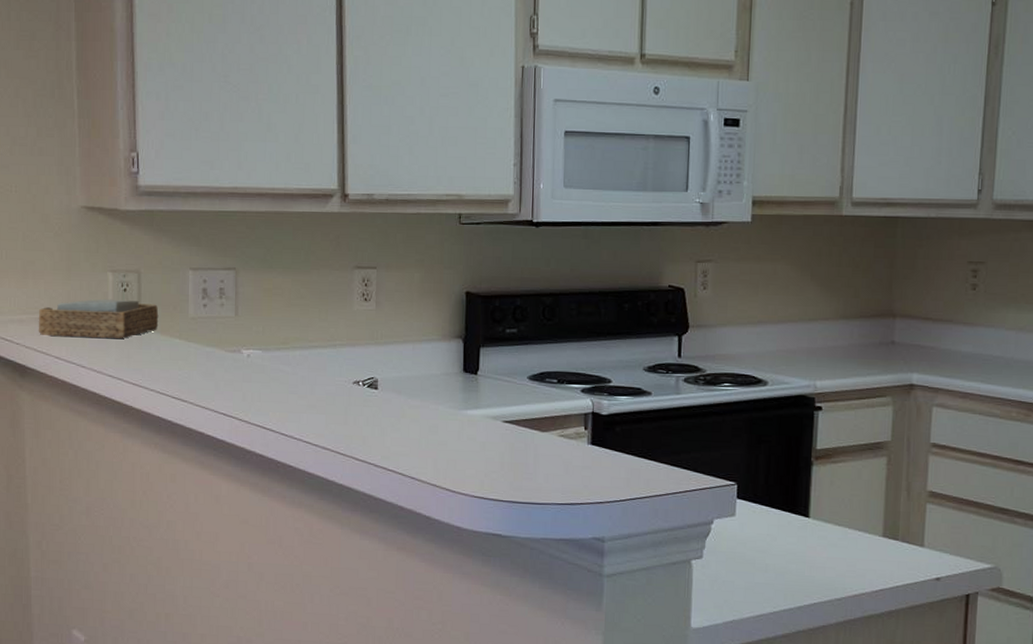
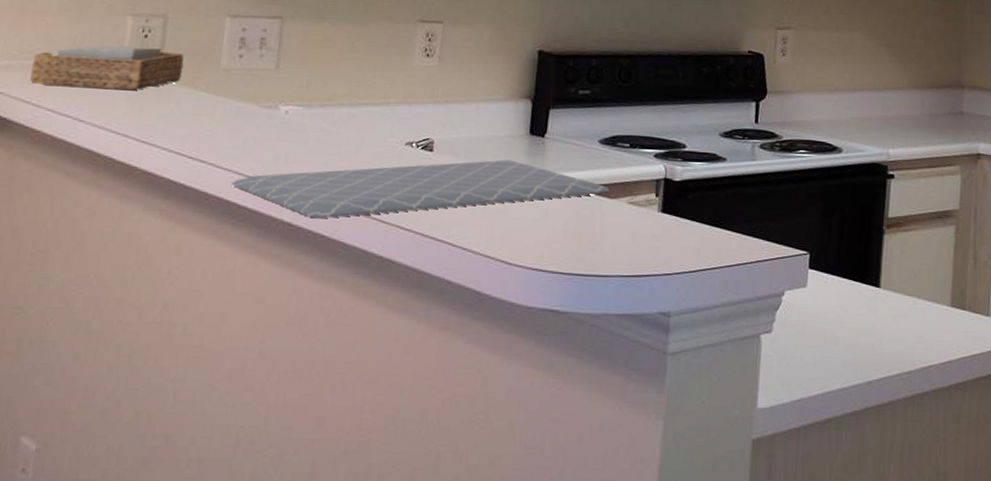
placemat: none [209,396,541,450] -> present [231,159,610,218]

